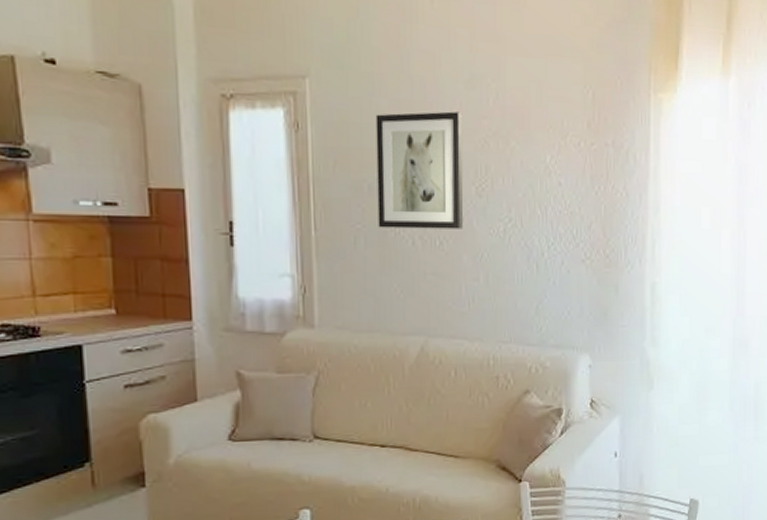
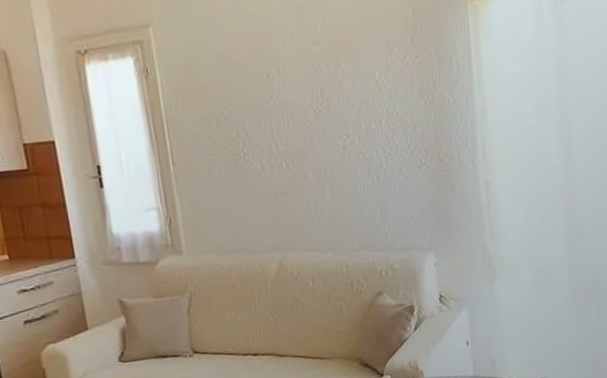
wall art: present [375,111,464,229] -> none [215,41,306,157]

